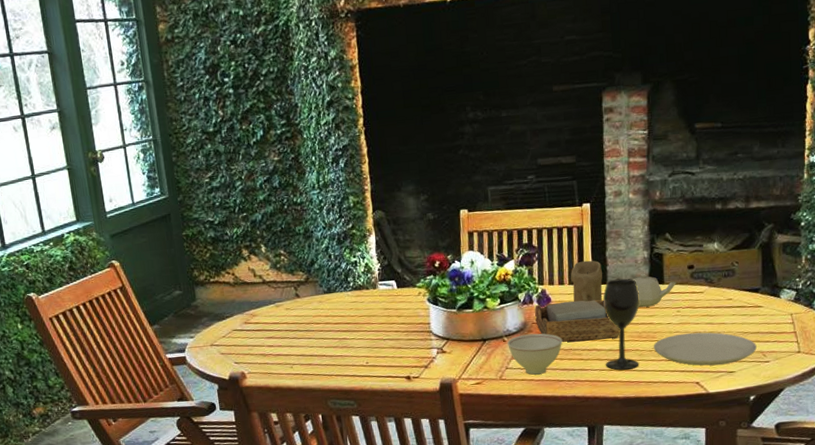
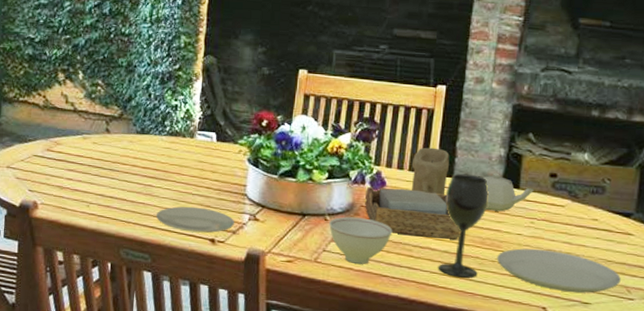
plate: none [354,350,425,374] -> present [156,206,234,233]

